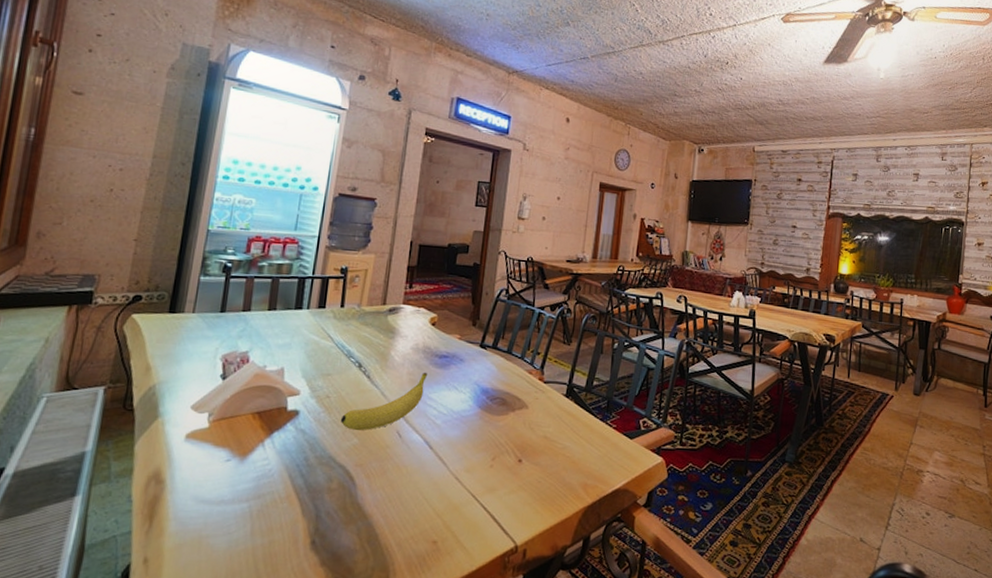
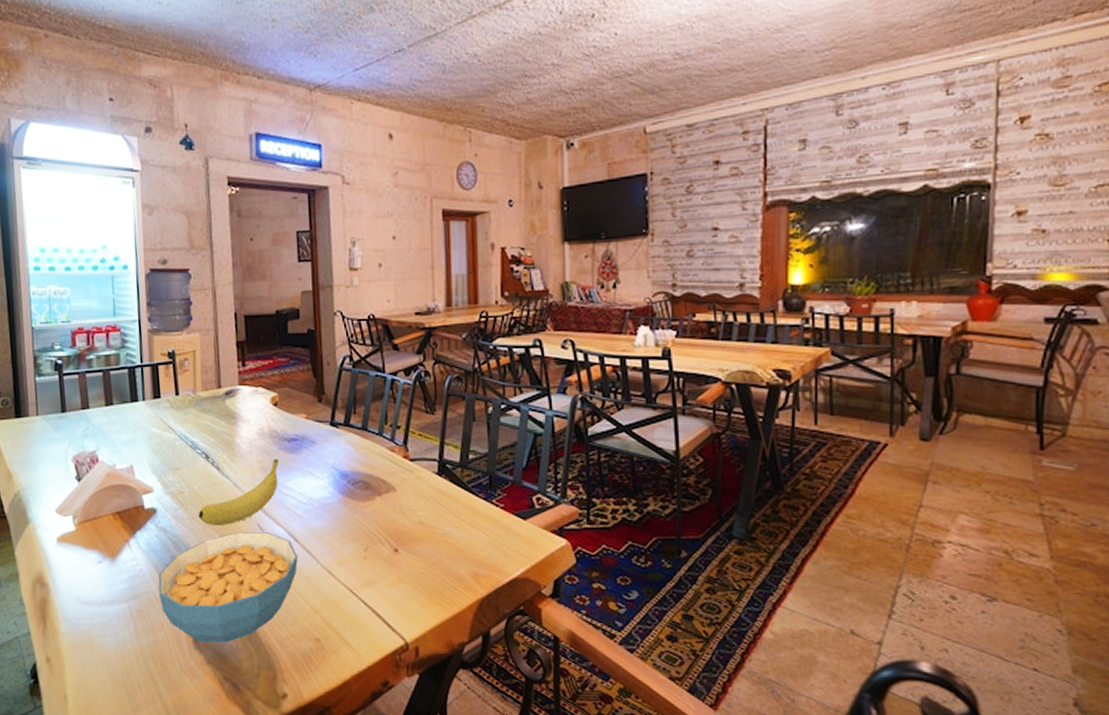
cereal bowl: none [284,437,430,544] -> present [158,532,298,642]

